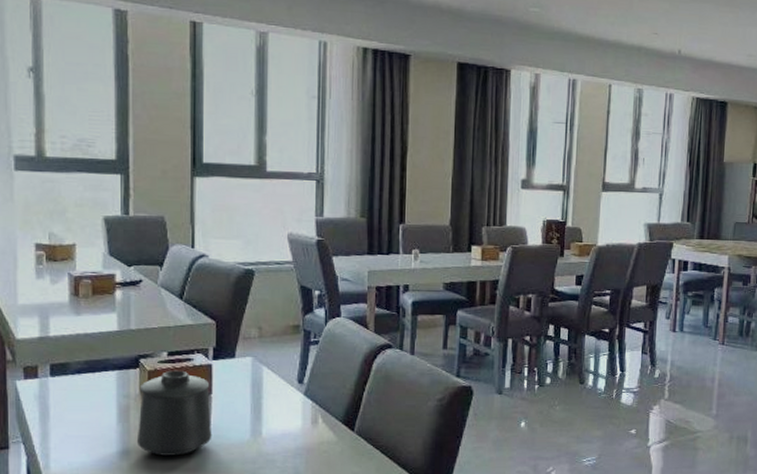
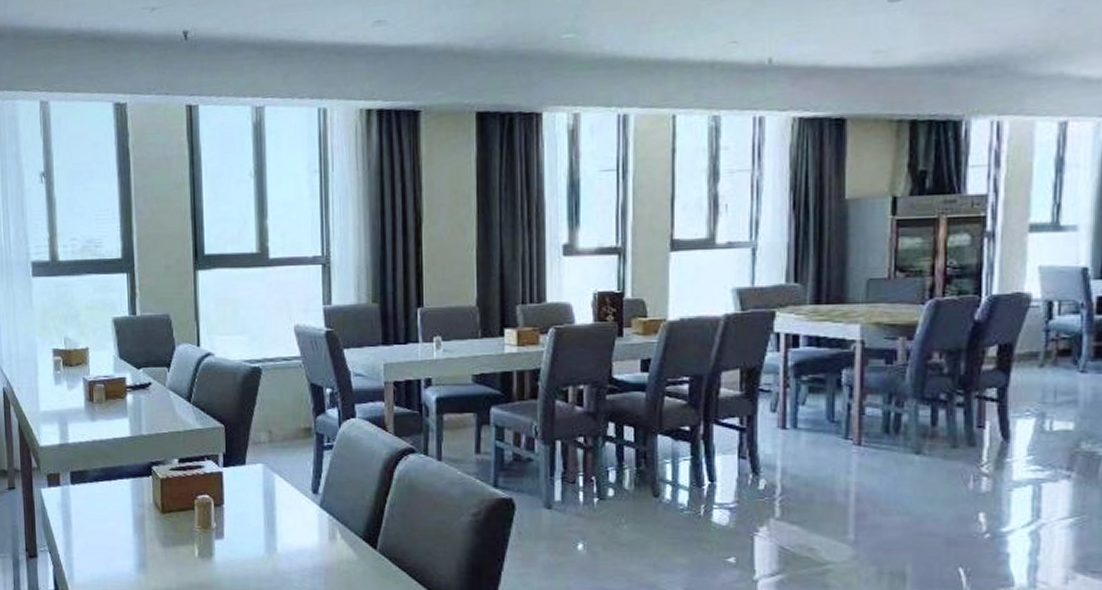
mug: present [136,370,212,456] -> none [152,478,226,571]

